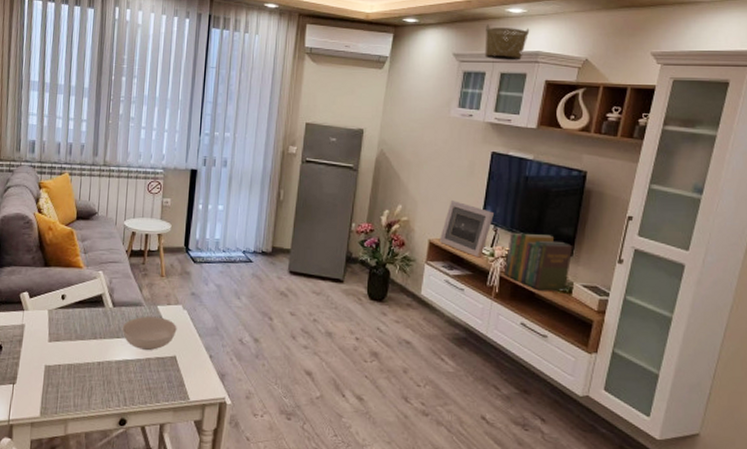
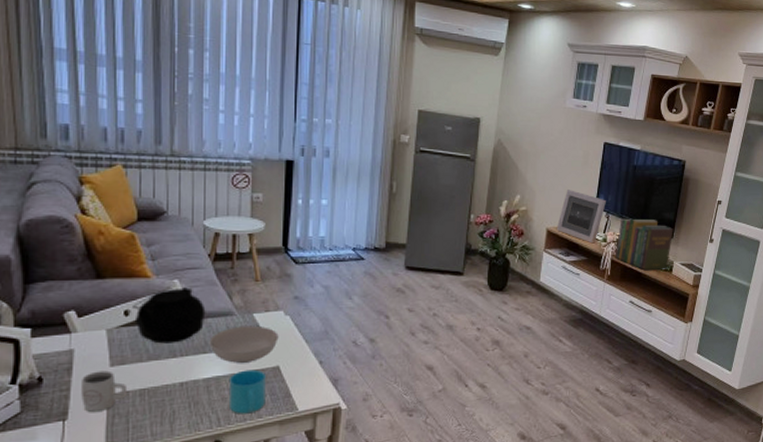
mug: none [27,345,60,380] -> present [81,370,128,412]
teapot: none [68,277,121,327] -> present [133,286,206,344]
cup: none [133,356,165,398] -> present [228,369,266,414]
basket: present [485,24,530,61] -> none [597,16,638,54]

